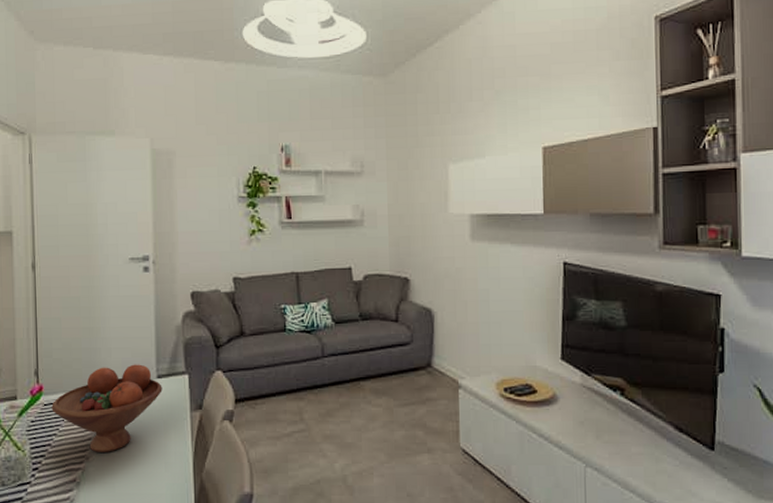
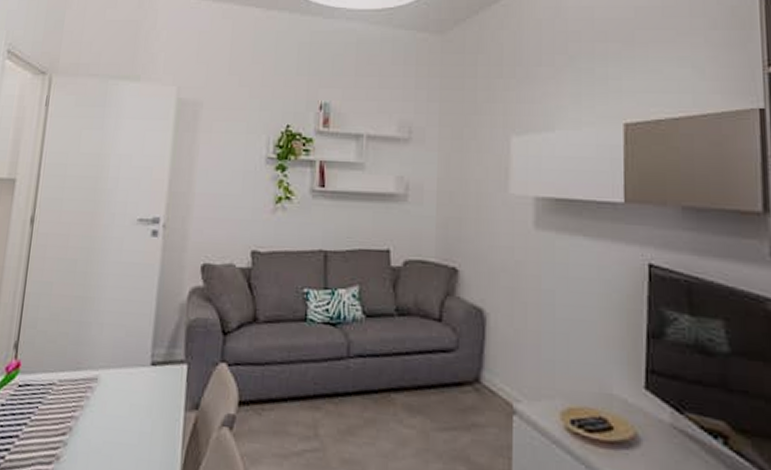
fruit bowl: present [51,364,162,452] -> none [26,345,156,453]

